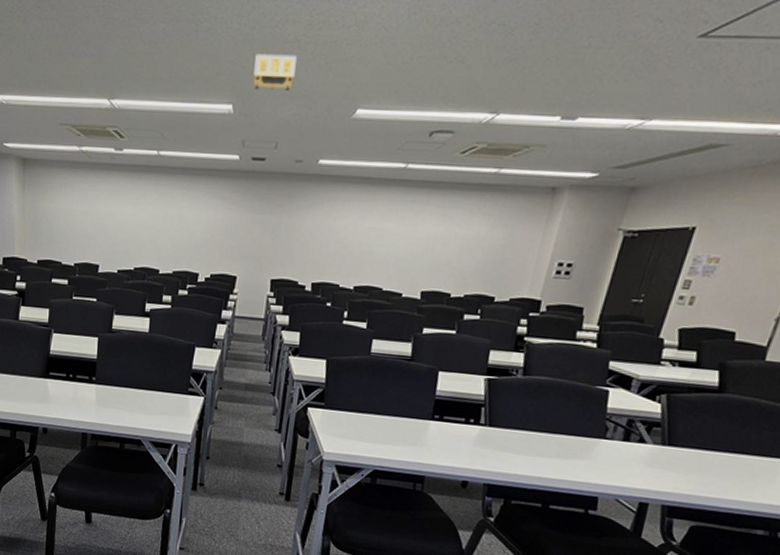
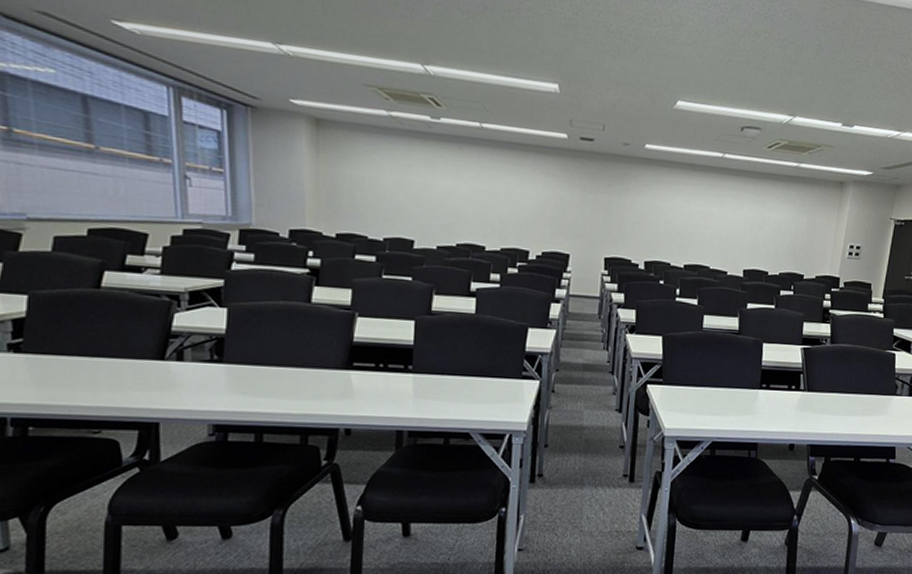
projector: present [253,54,297,101] -> none [578,38,620,85]

